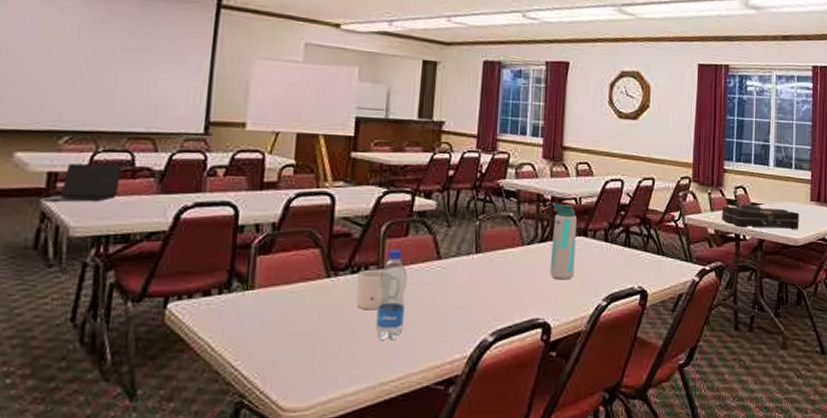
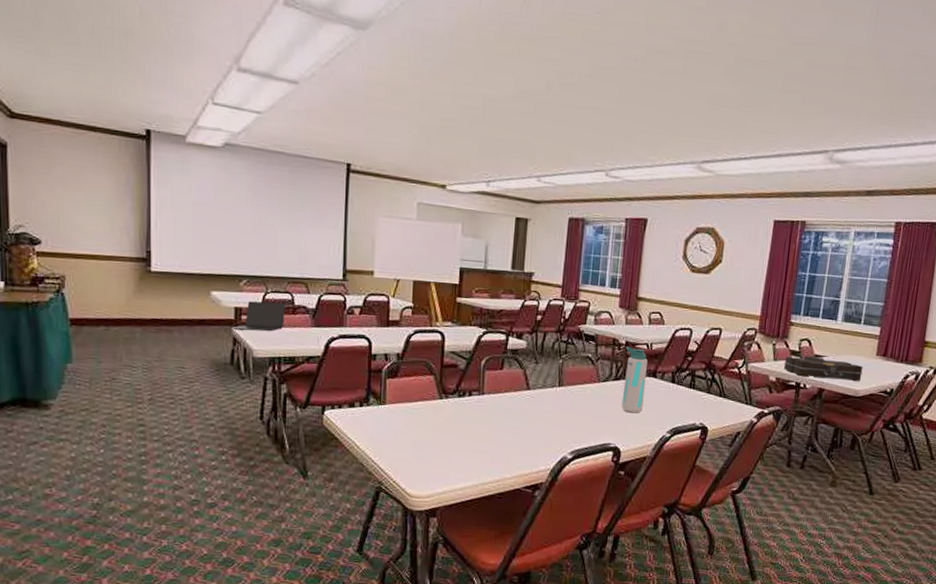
mug: present [356,269,383,310] -> none [462,394,483,427]
bottle: present [376,249,407,341] -> none [478,379,503,452]

